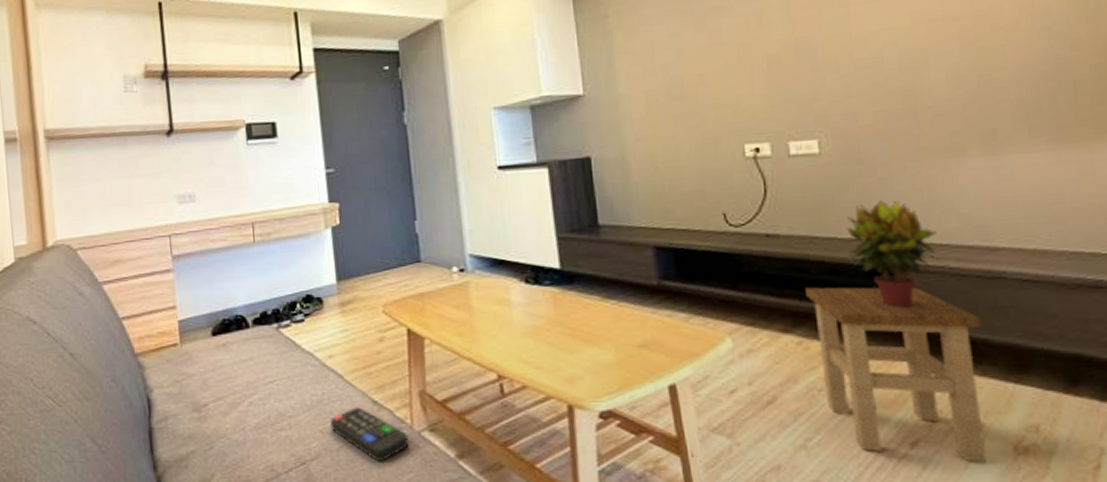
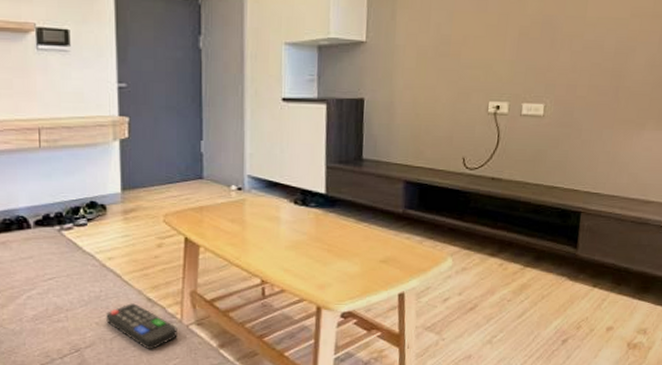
stool: present [805,287,988,463] -> none [512,222,627,354]
potted plant: present [846,200,940,308] -> none [548,158,612,242]

